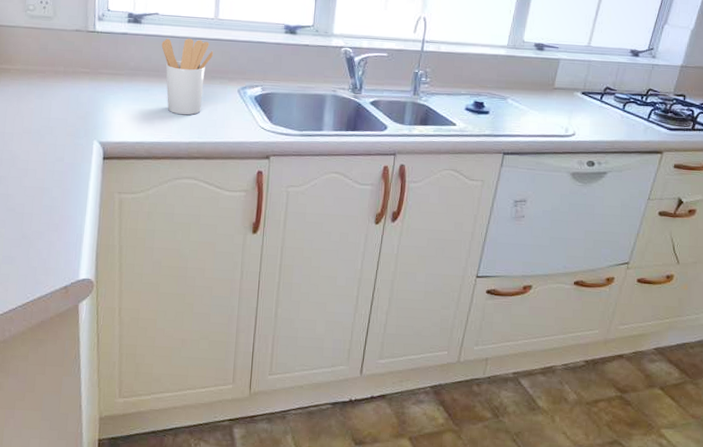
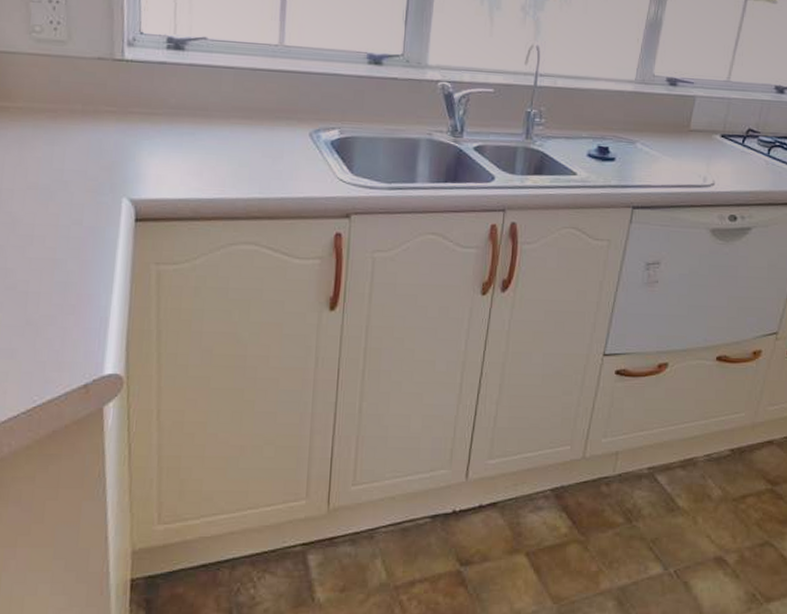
utensil holder: present [161,38,214,115] -> none [211,69,279,165]

